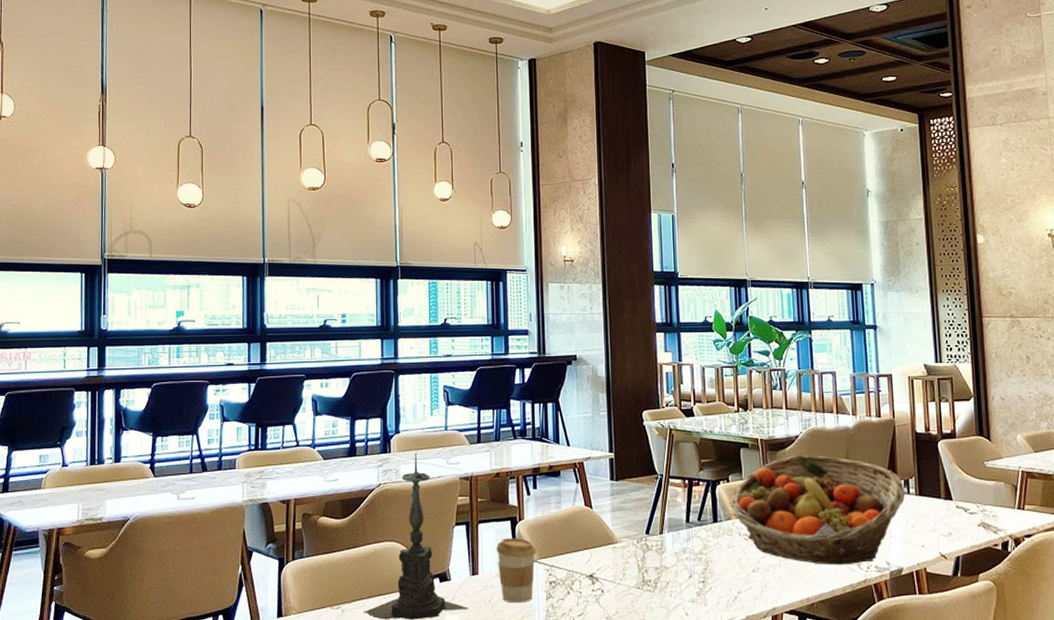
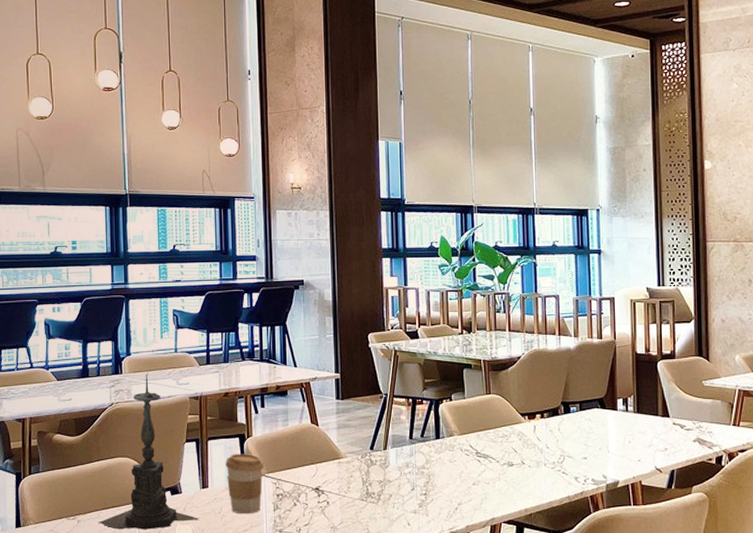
fruit basket: present [730,455,906,565] -> none [452,375,624,479]

